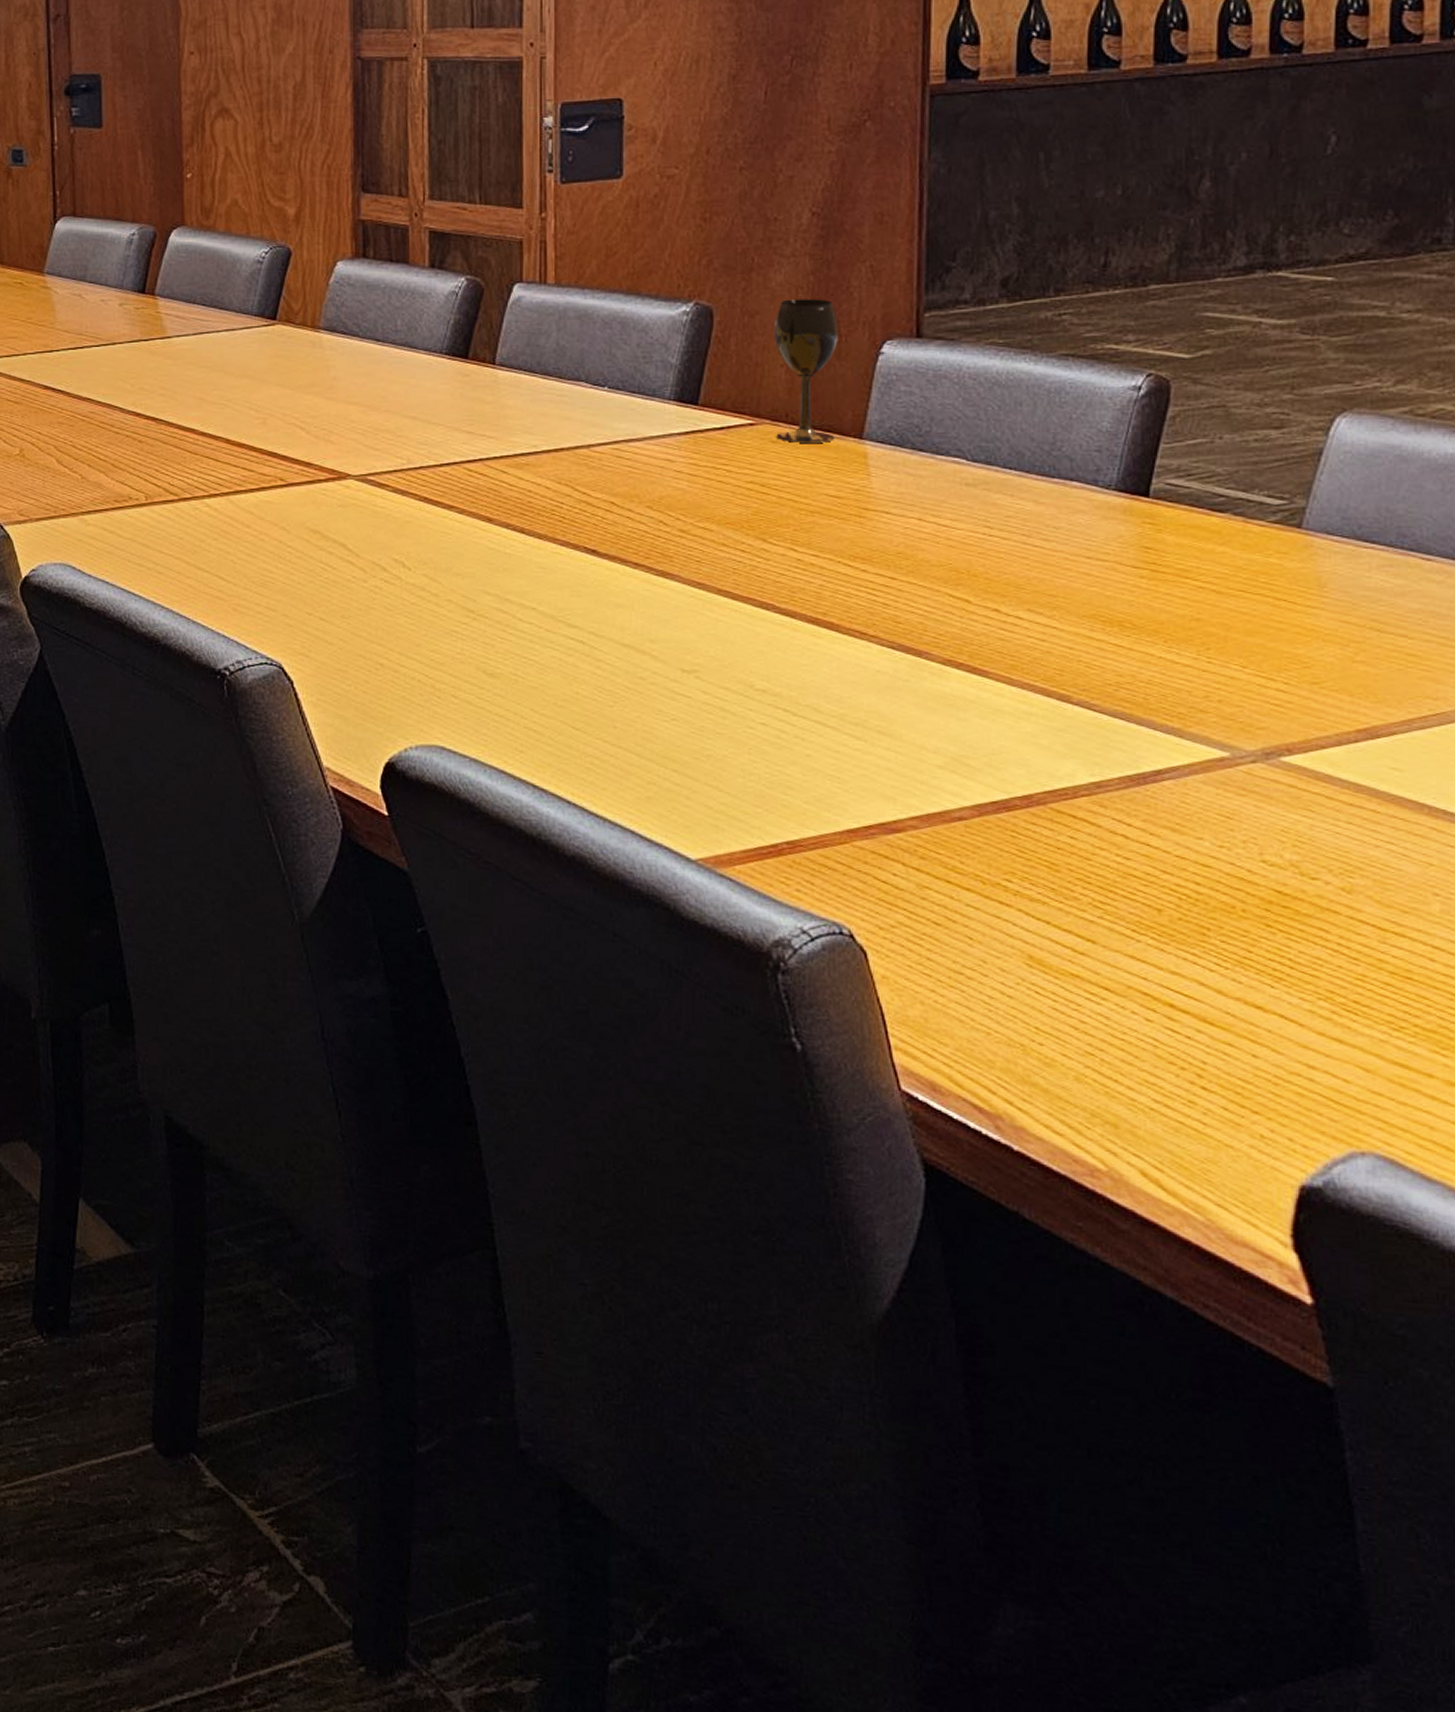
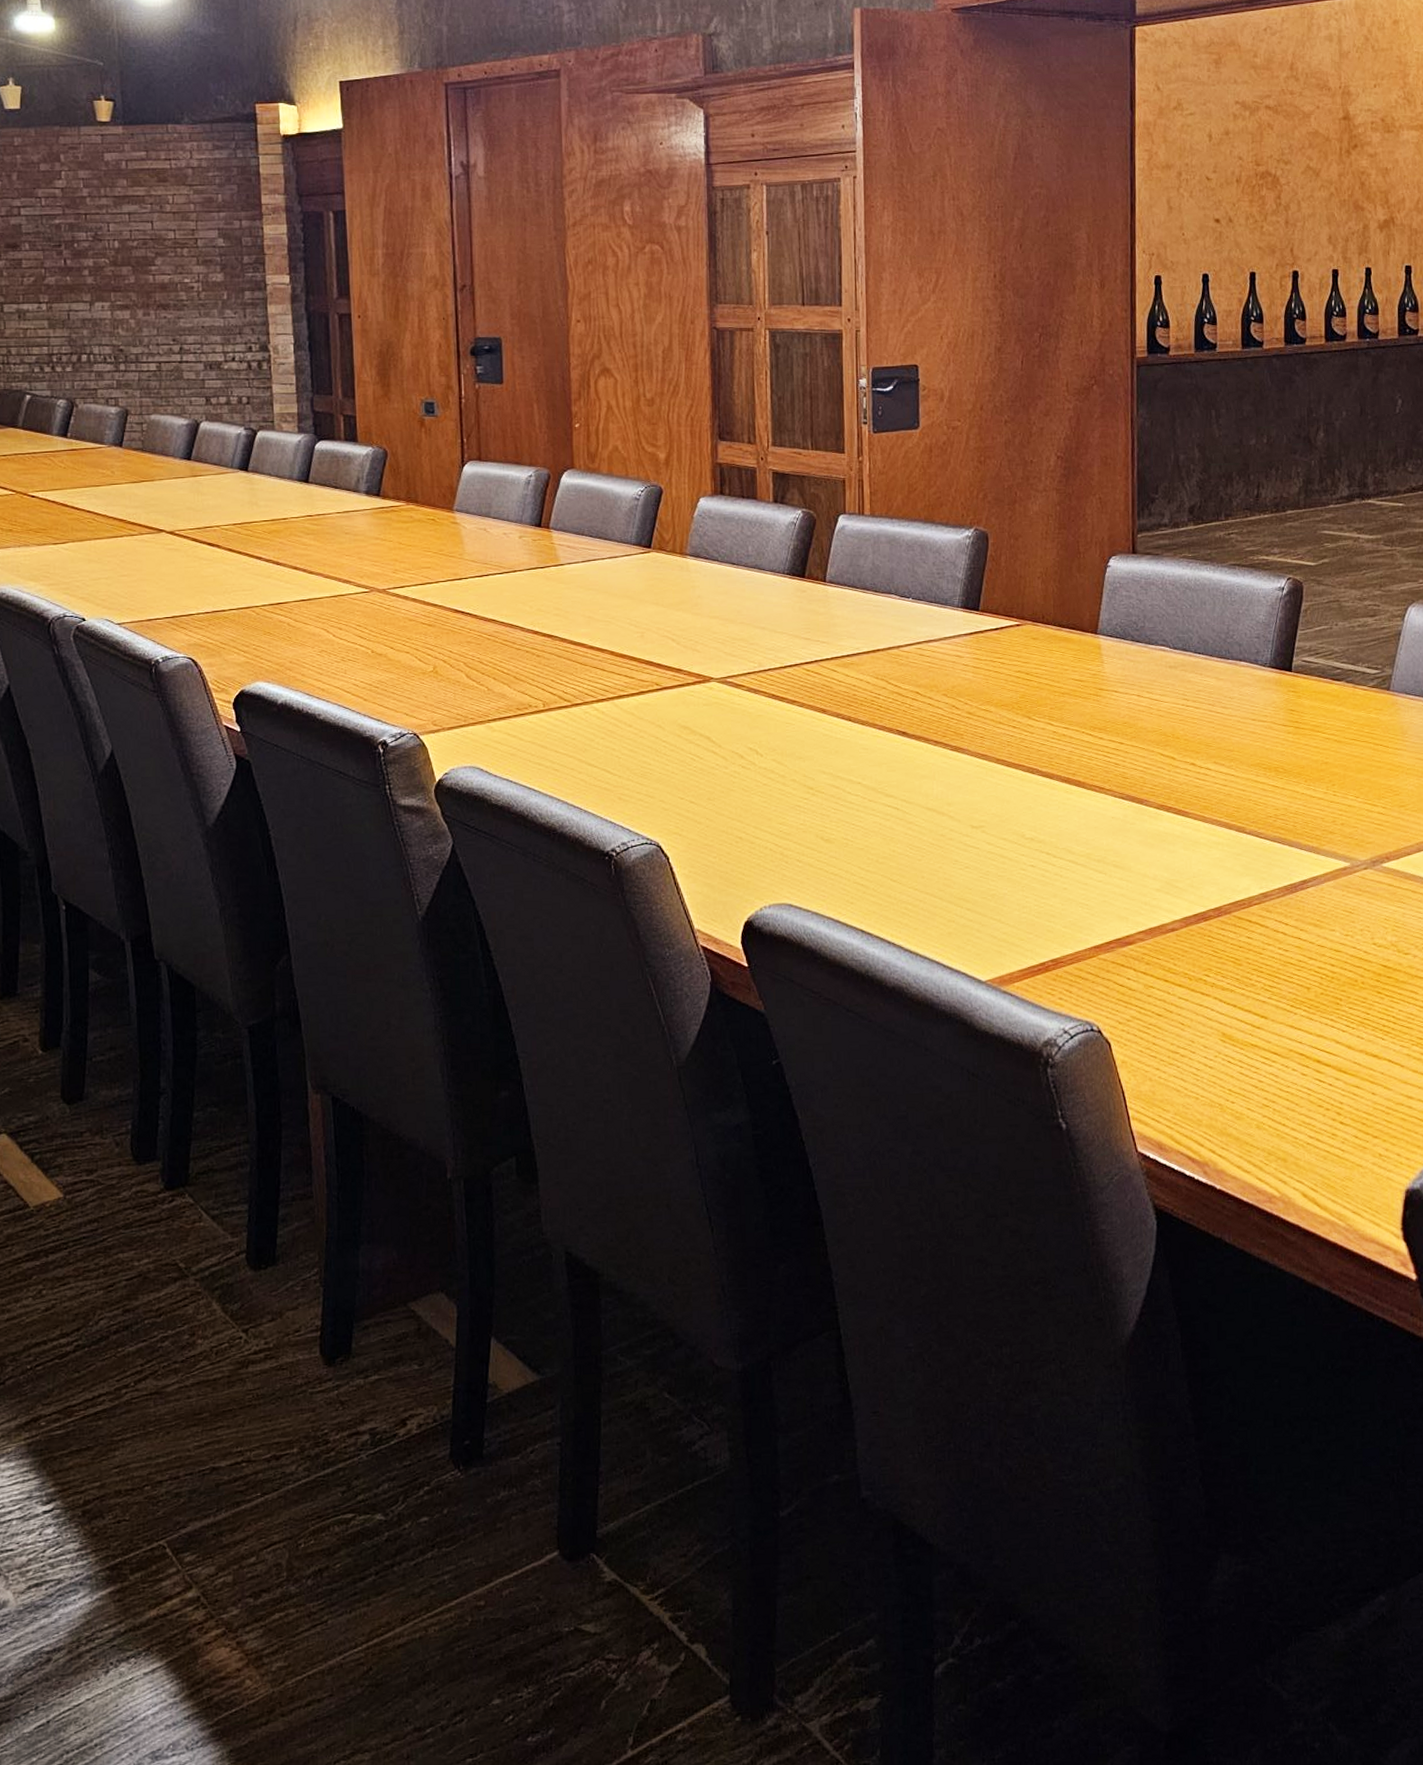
wine glass: present [774,299,839,443] -> none [1032,524,1079,639]

